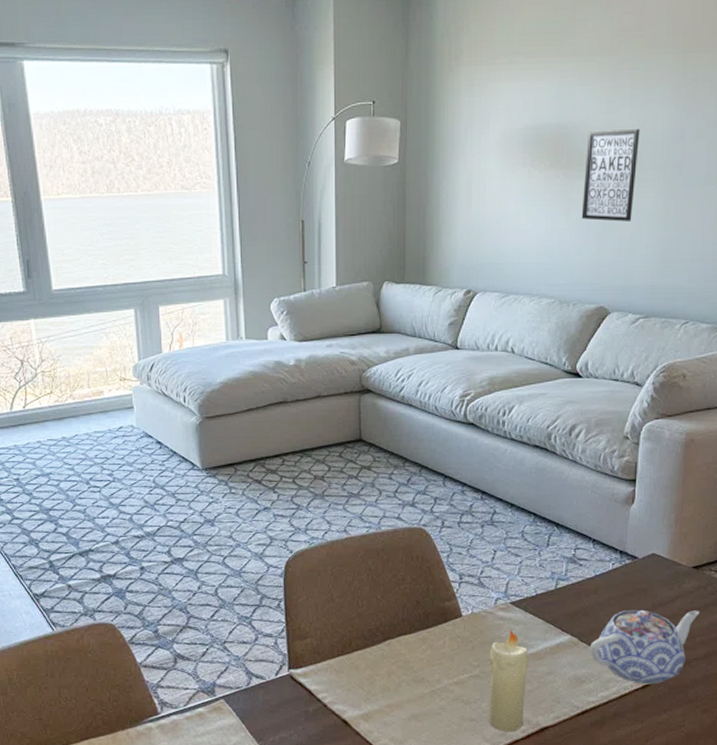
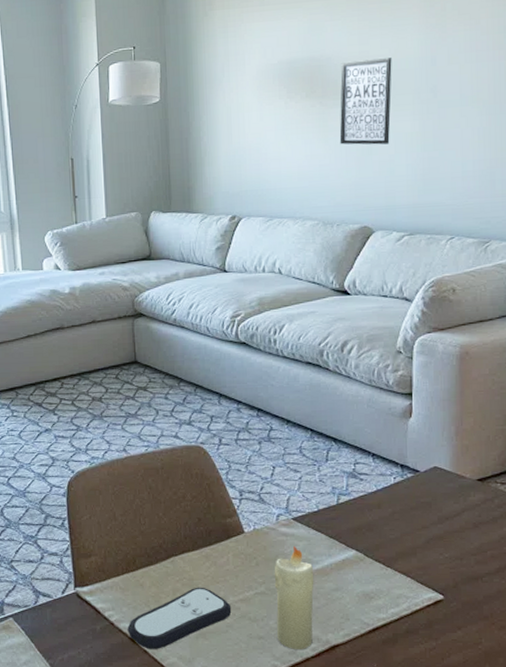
remote control: none [340,669,445,731] -> present [127,587,232,649]
teapot: present [589,609,700,685] -> none [376,523,488,601]

